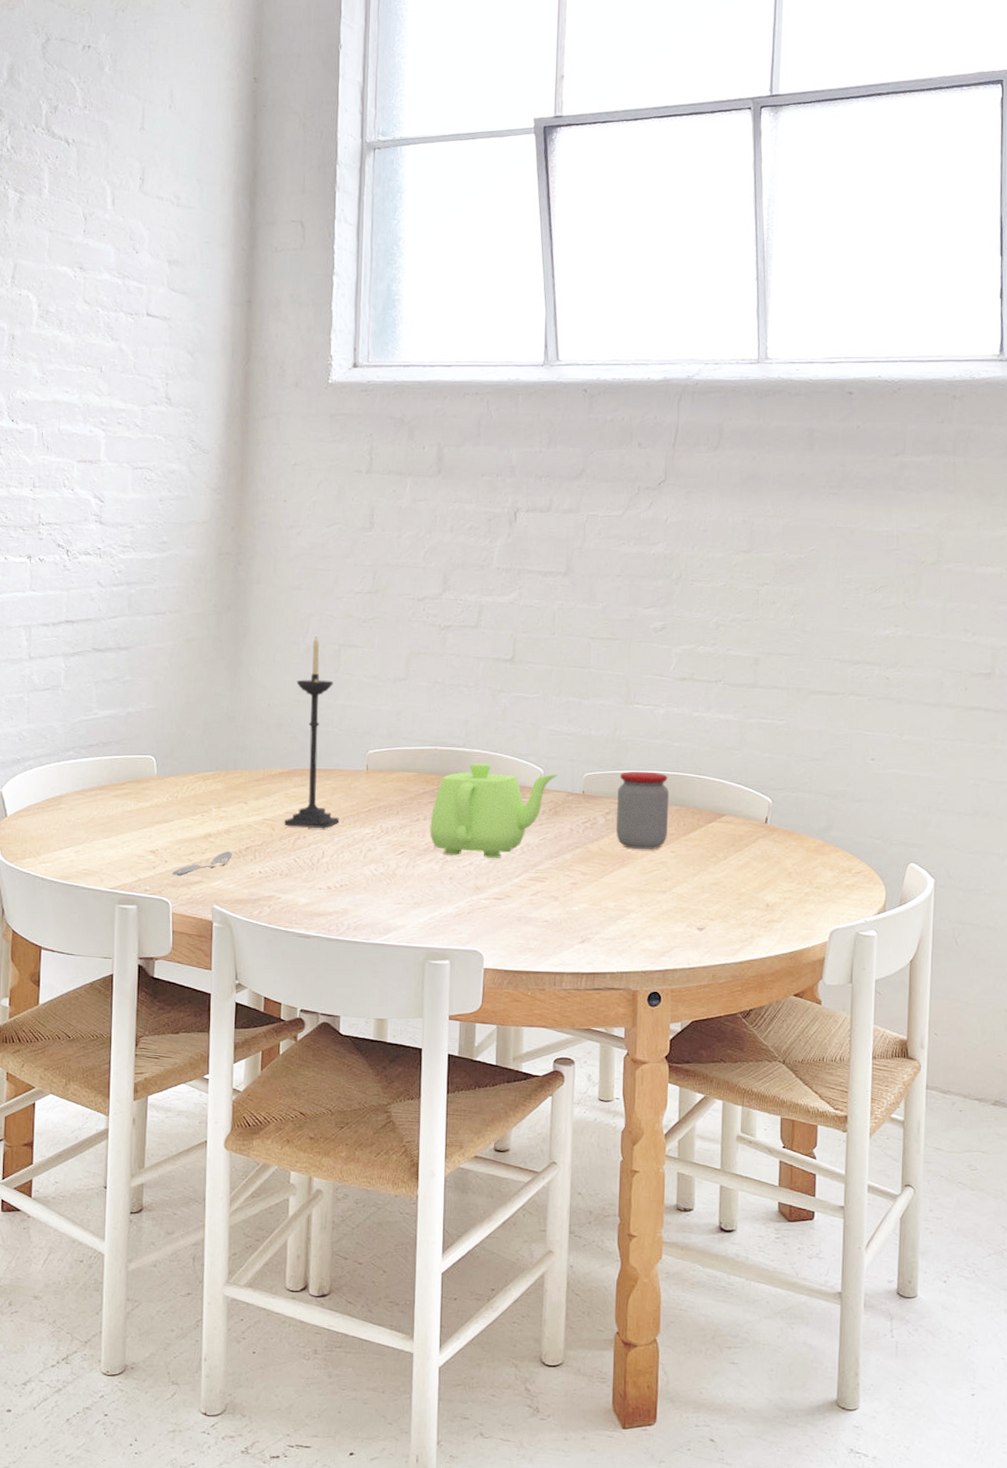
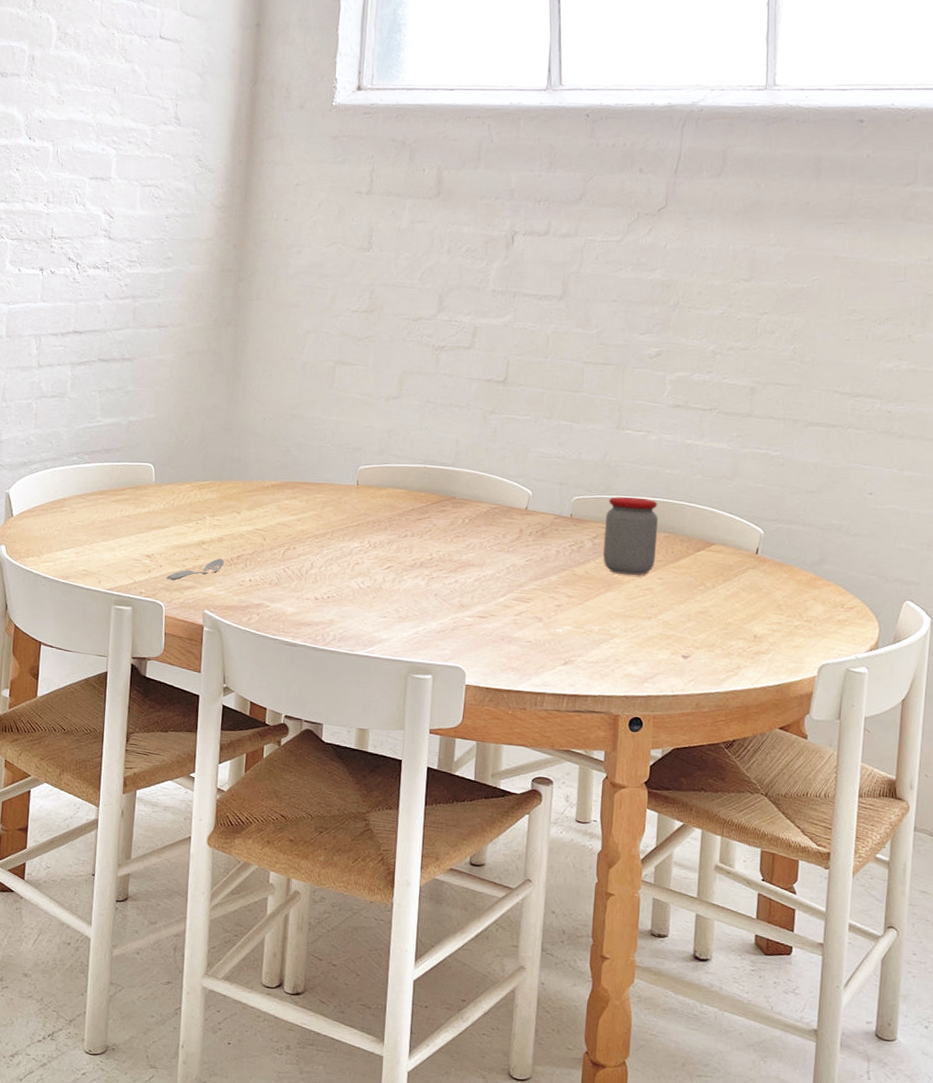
candle: present [284,636,339,829] -> none [275,353,329,540]
teapot: present [430,763,559,858] -> none [417,482,547,577]

